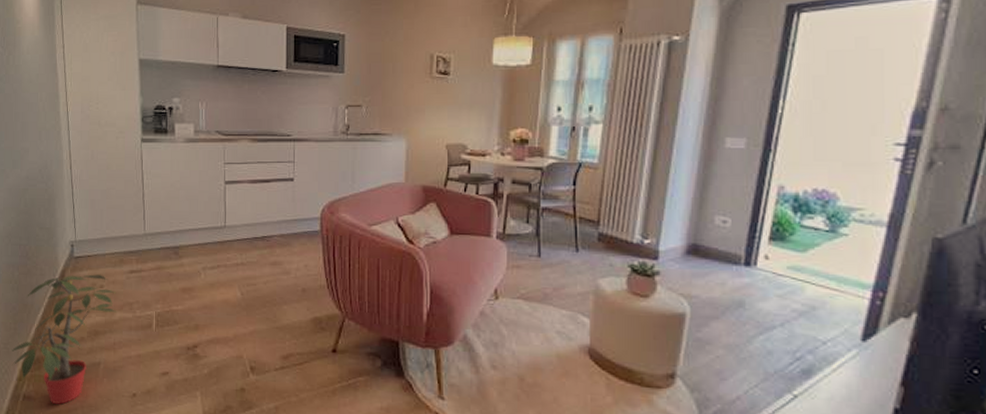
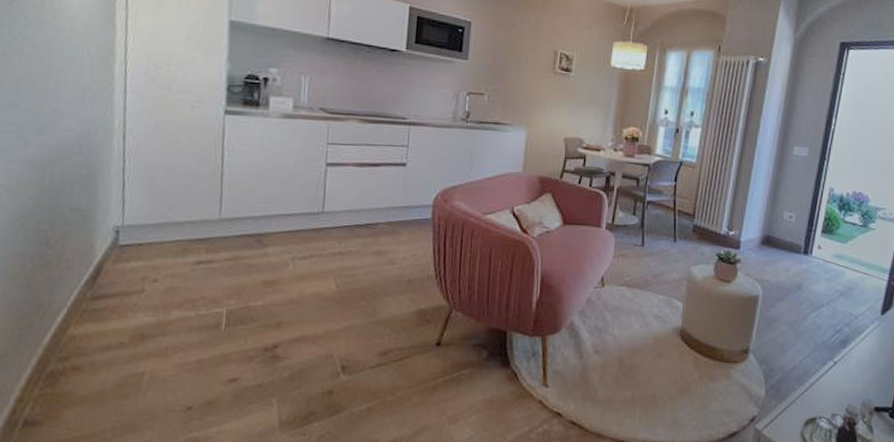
potted plant: present [11,274,116,405] -> none [10,266,175,428]

